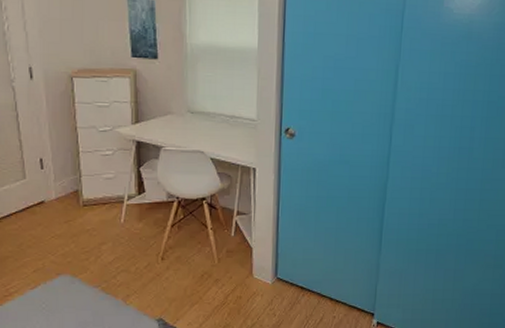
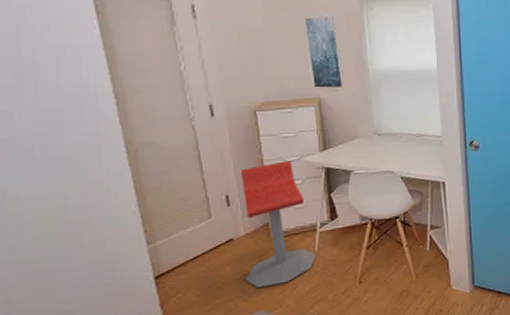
stool: none [53,130,122,252] -> present [240,161,317,288]

